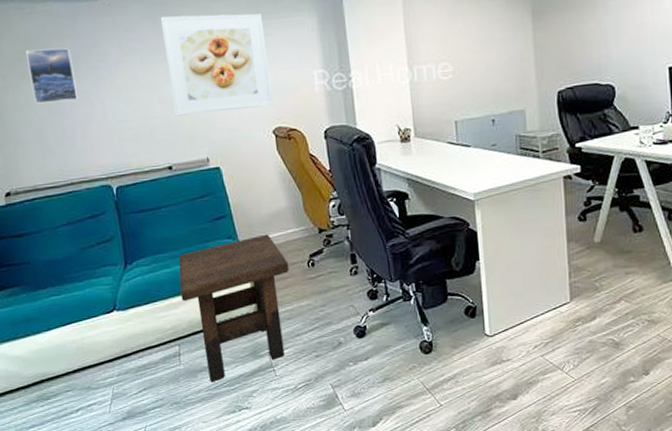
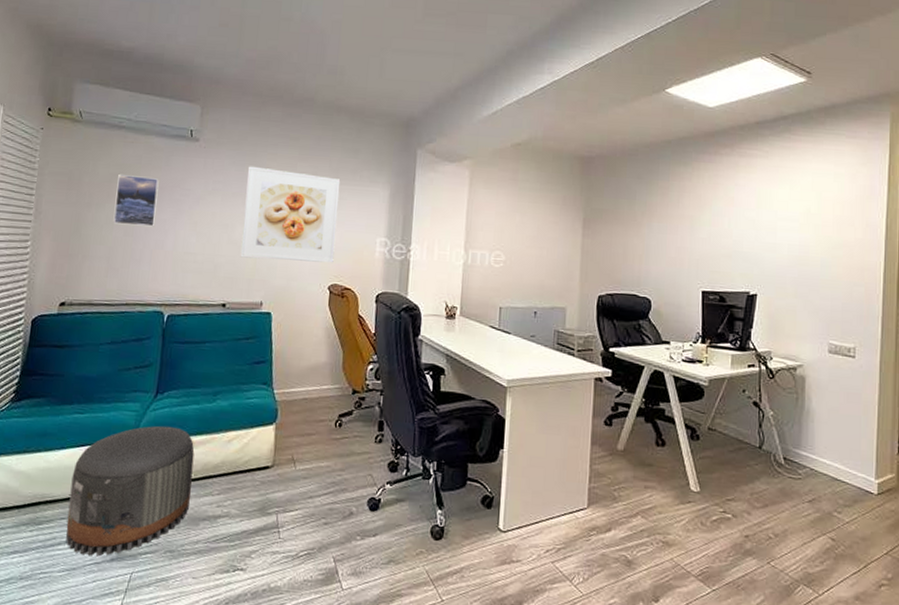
pouf: none [65,293,184,419] -> present [66,425,195,556]
side table: present [178,234,290,383] -> none [203,386,317,535]

